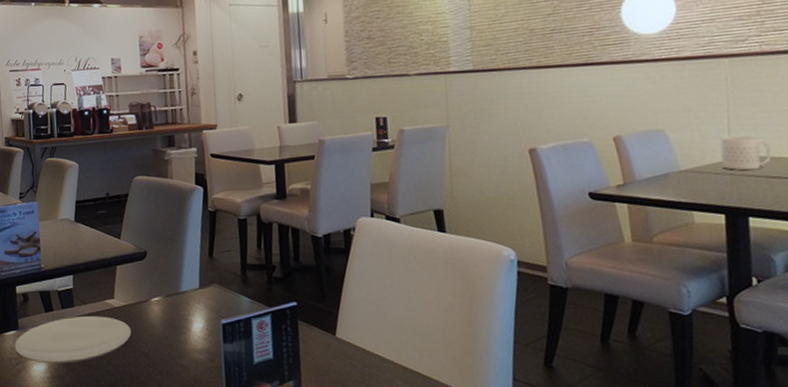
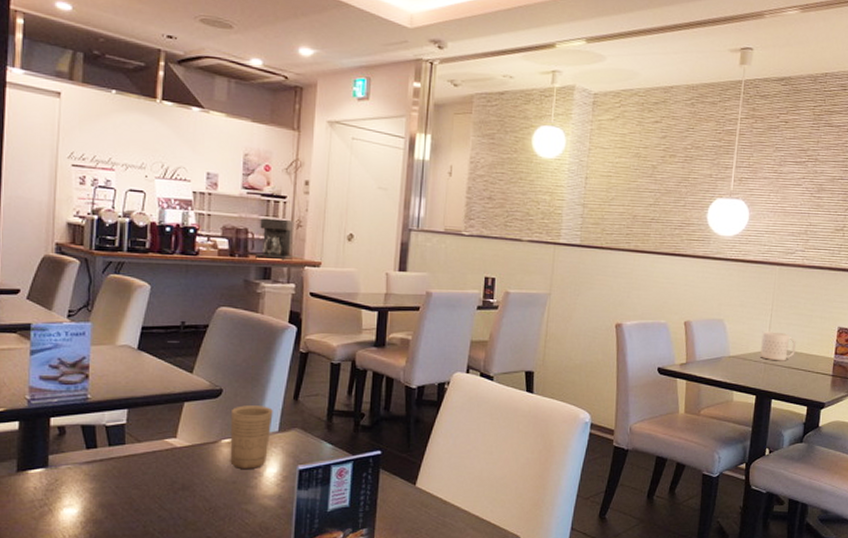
plate: present [14,316,132,364] -> none [40,456,193,507]
cup: none [156,264,193,326] -> present [230,405,273,470]
coffee maker: none [159,89,193,129] -> present [255,218,294,261]

